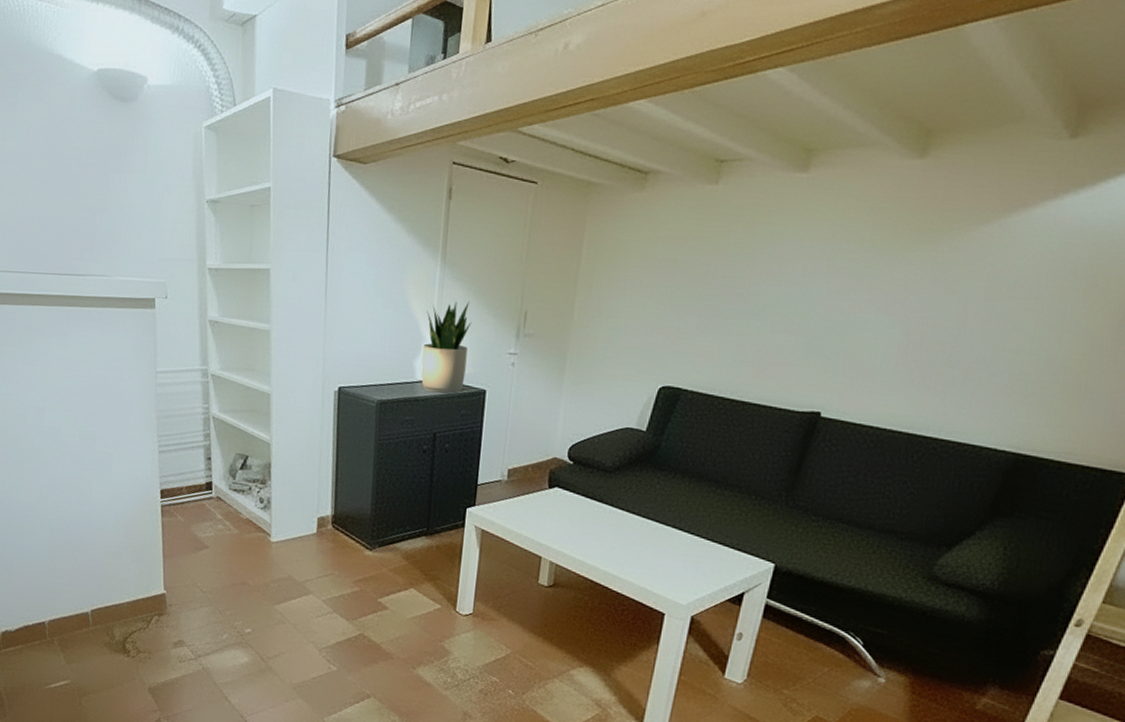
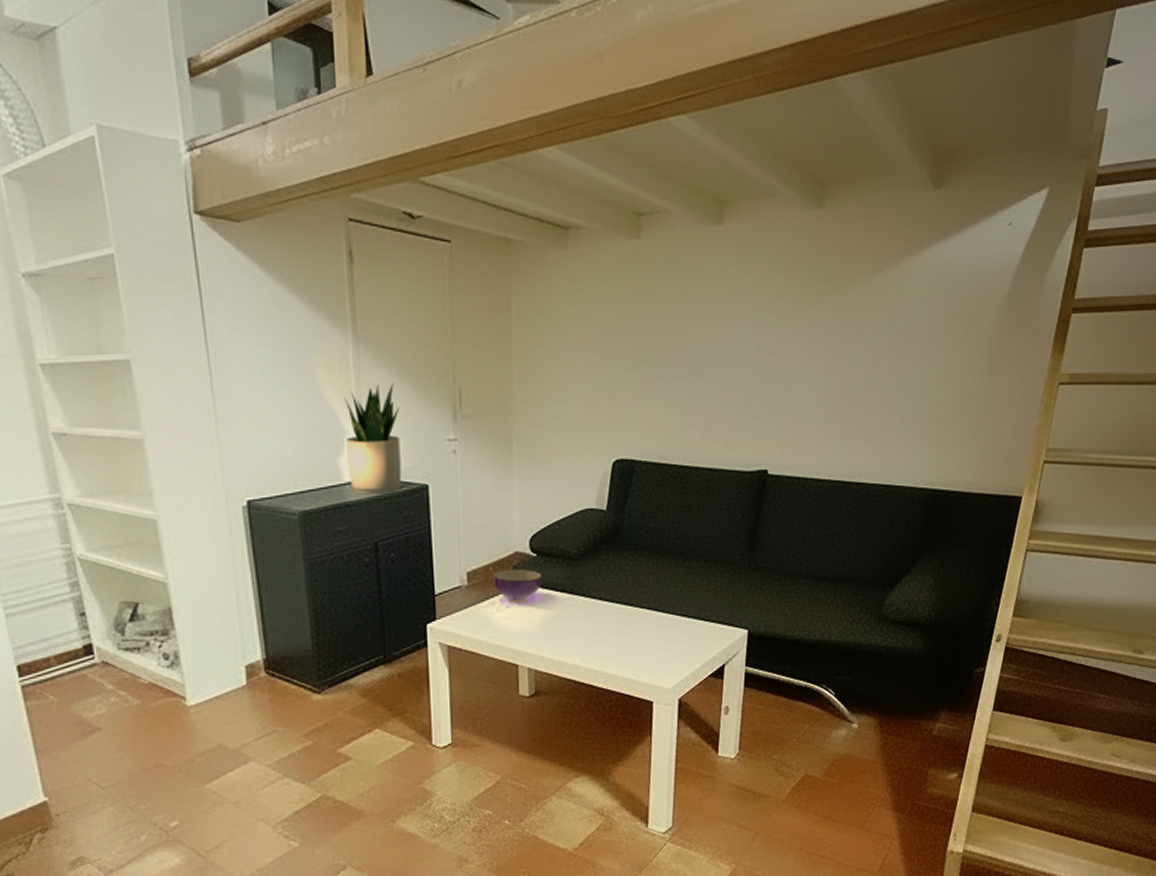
bowl: none [530,471,576,503] -> present [493,568,543,603]

